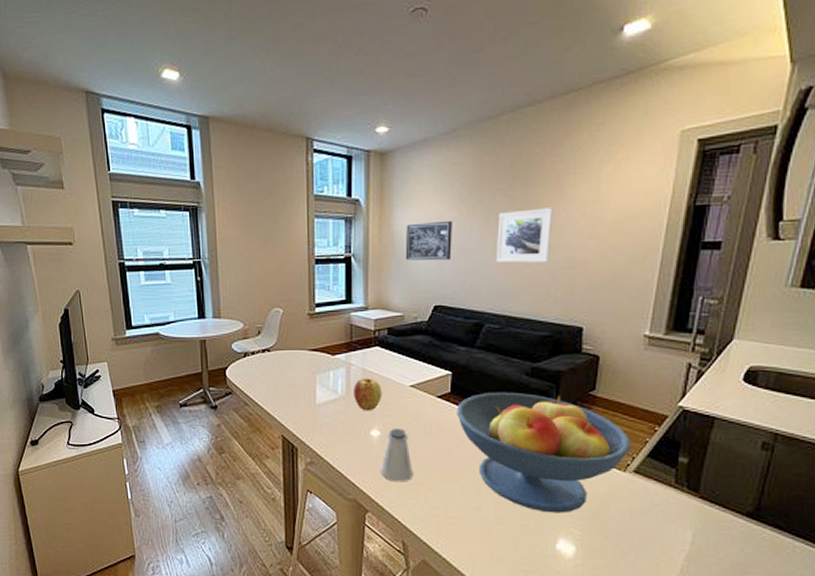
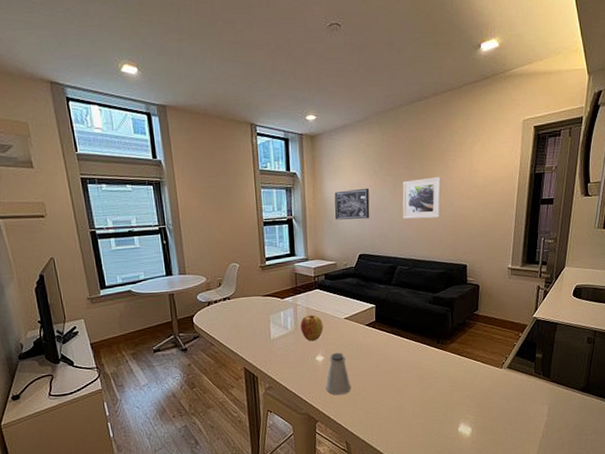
fruit bowl: present [457,392,631,513] -> none [381,317,505,406]

